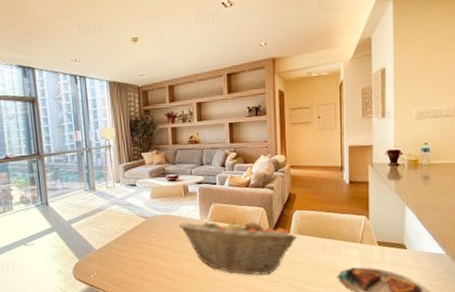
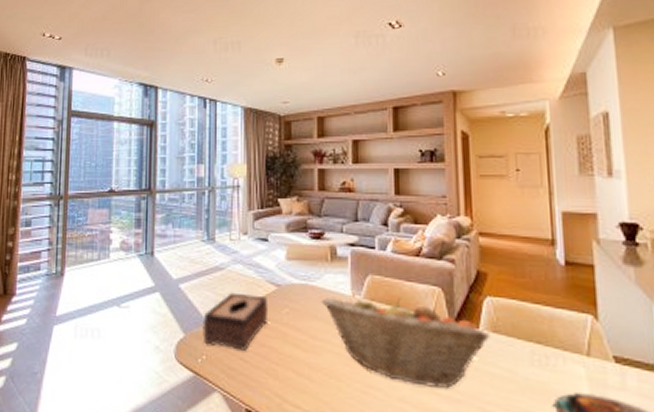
tissue box: none [92,225,141,266] -> present [202,292,269,351]

